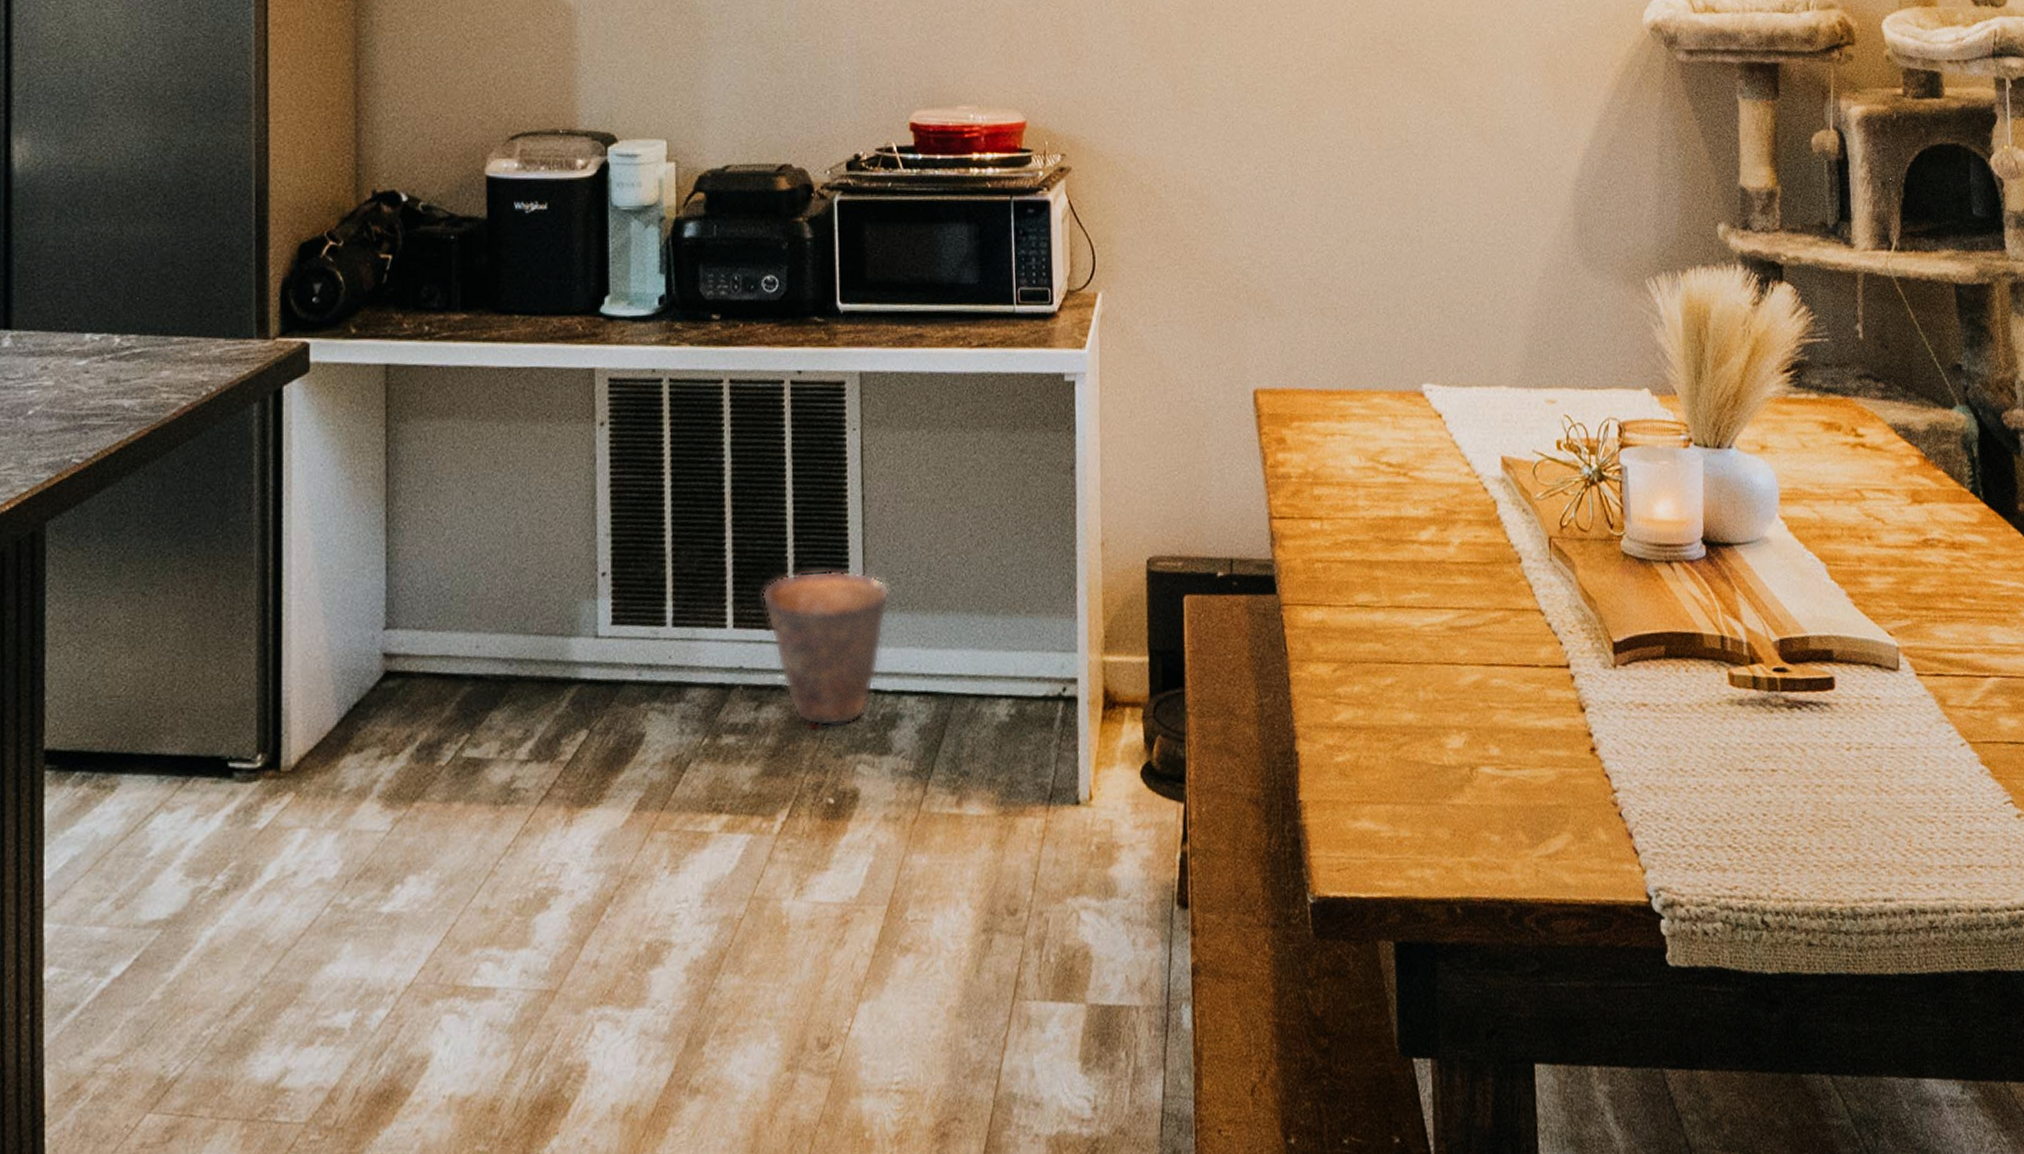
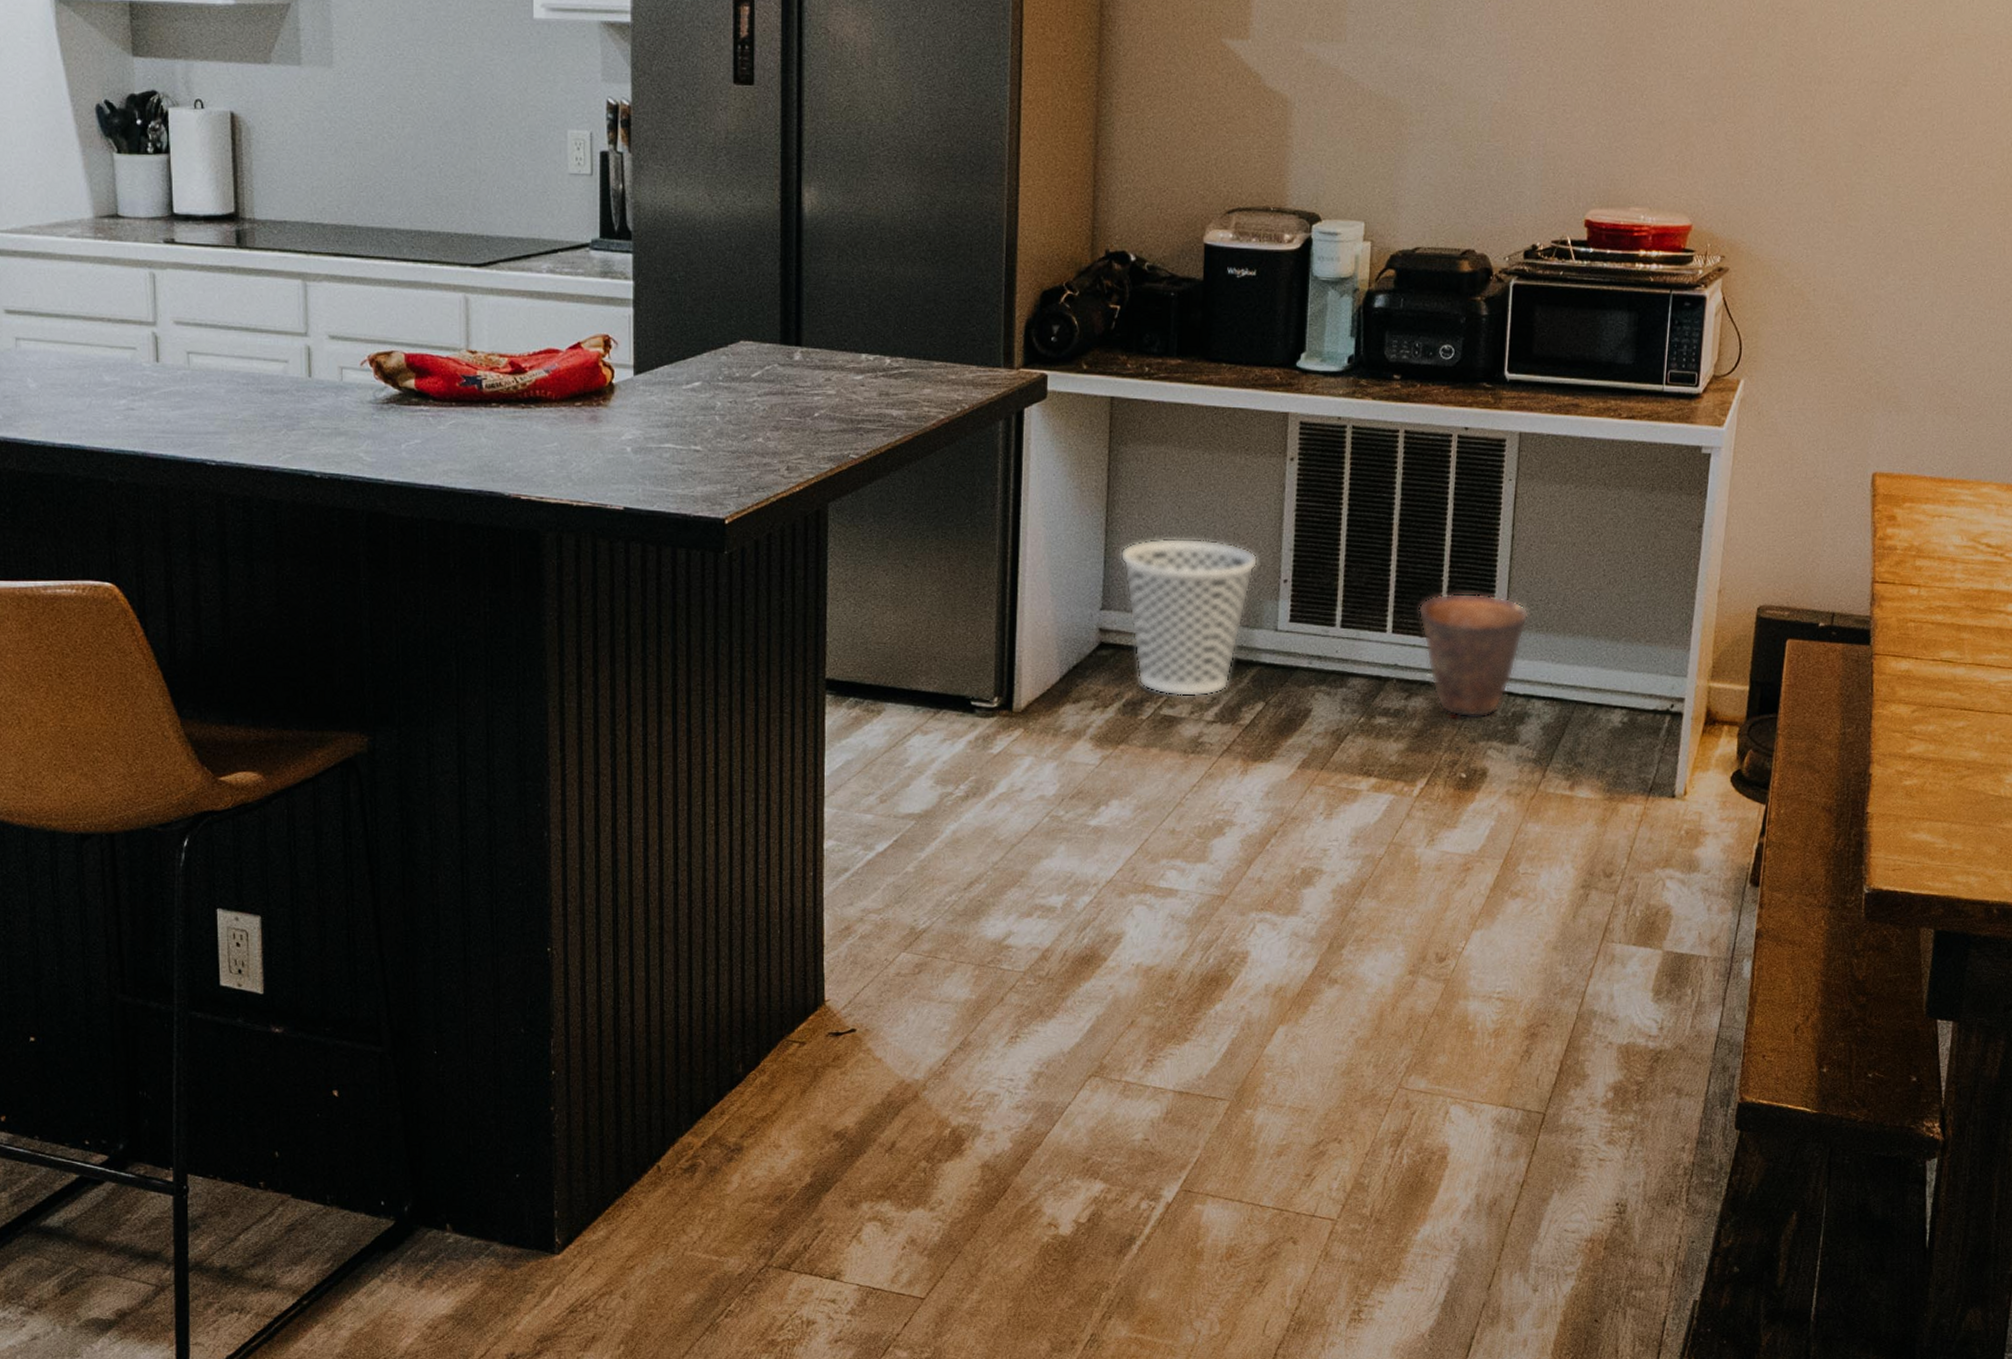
wastebasket: none [405,530,570,733] -> present [1120,538,1258,697]

